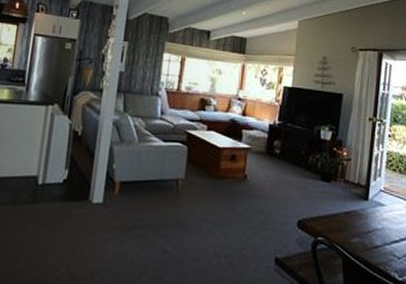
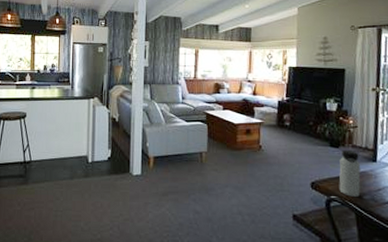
water bottle: none [327,184,351,239] -> present [339,149,361,197]

